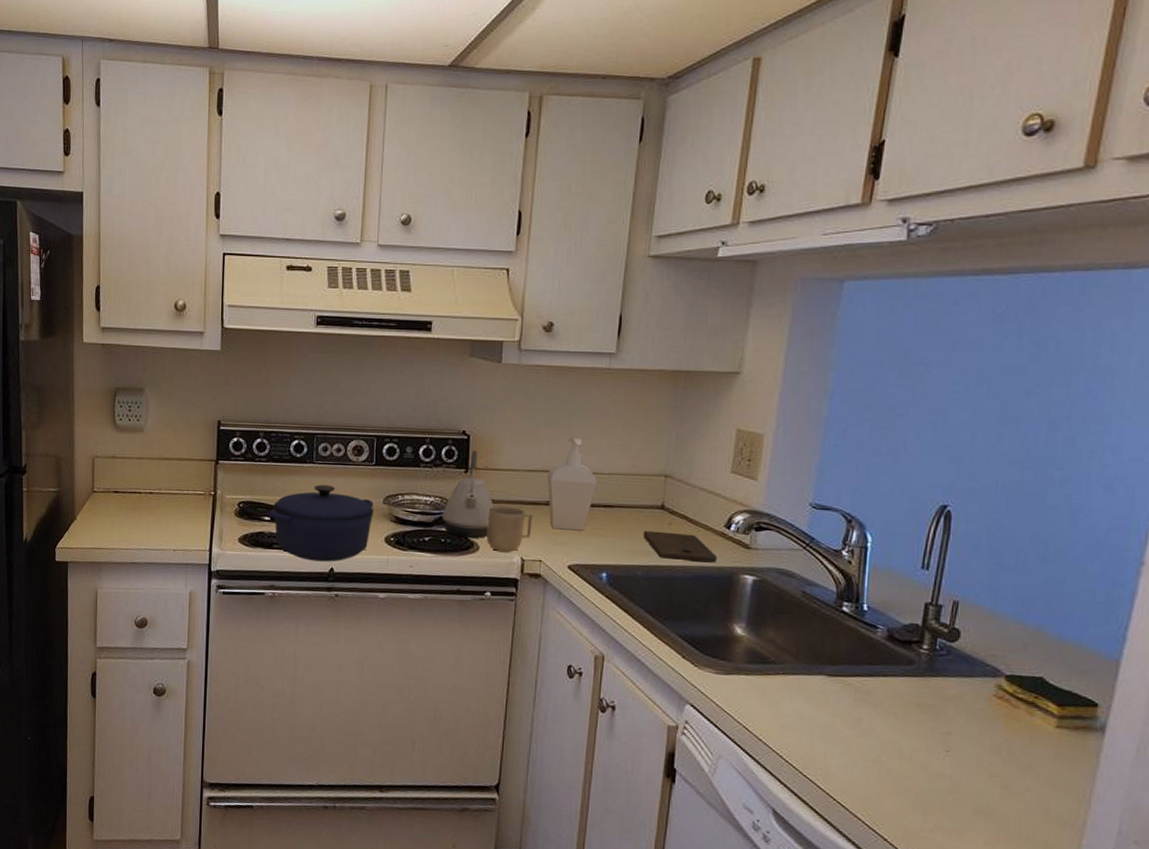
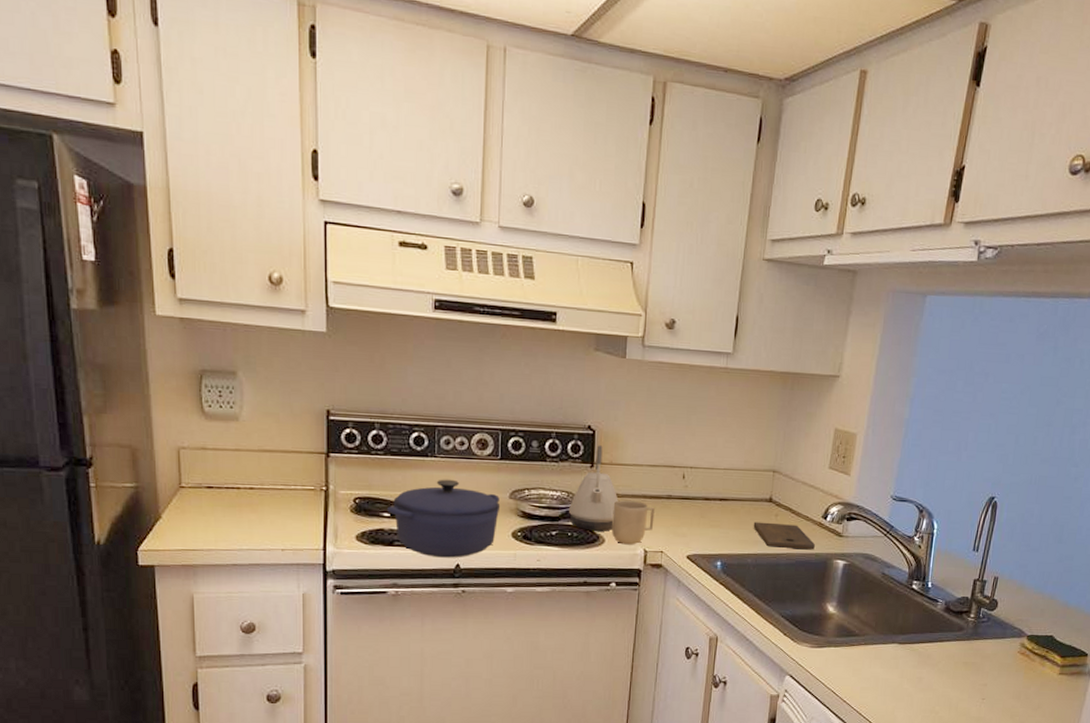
soap bottle: present [547,437,598,531] -> none [668,433,714,523]

